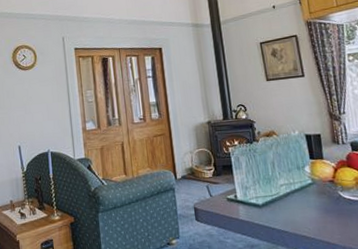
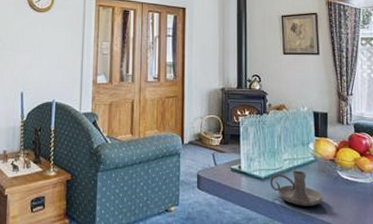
candle holder: none [268,194,326,230] -> present [269,170,323,206]

